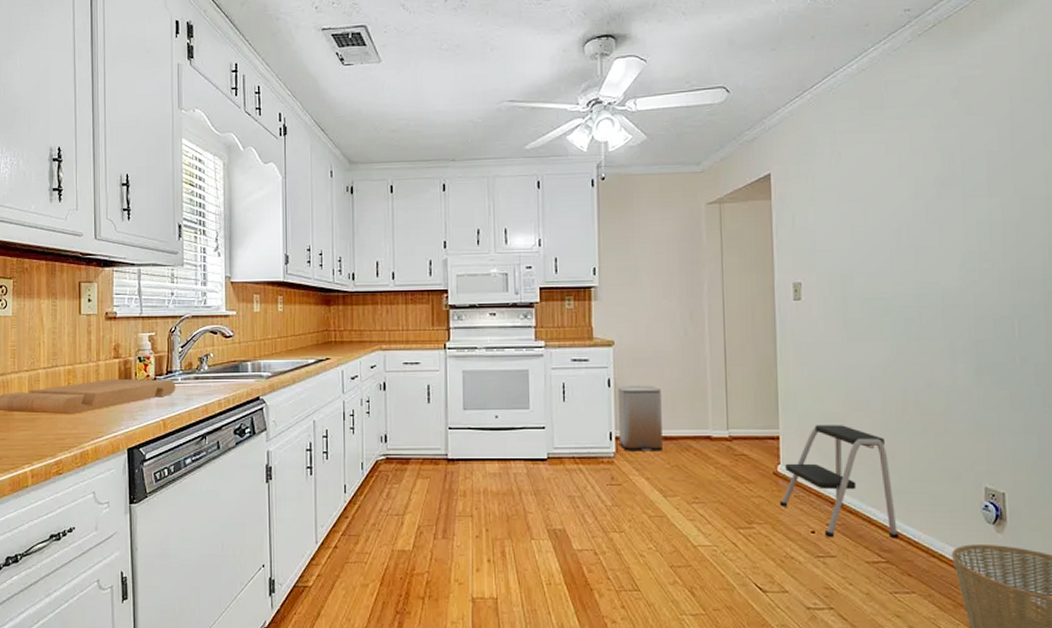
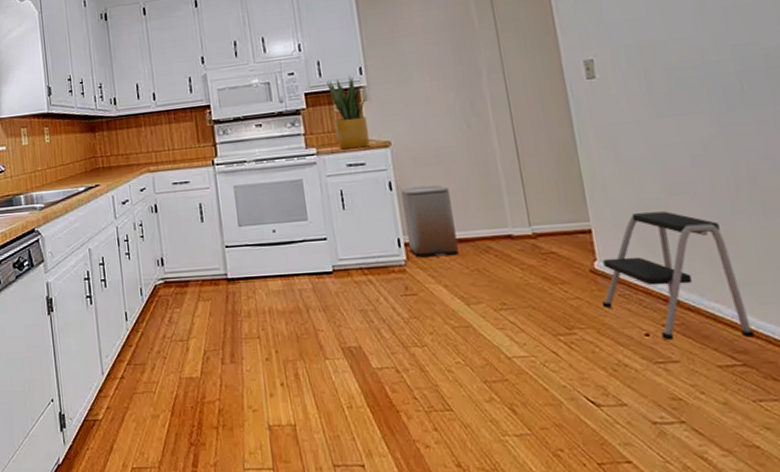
planter: none [562,273,598,345] -> present [327,74,370,150]

